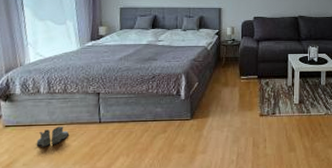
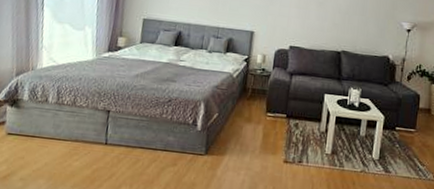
boots: present [36,126,69,147] -> none [36,142,72,163]

